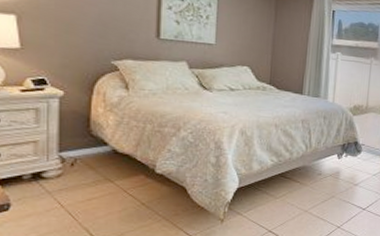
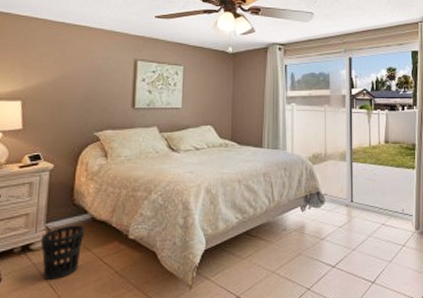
wastebasket: none [54,156,106,209] -> present [40,225,85,281]

